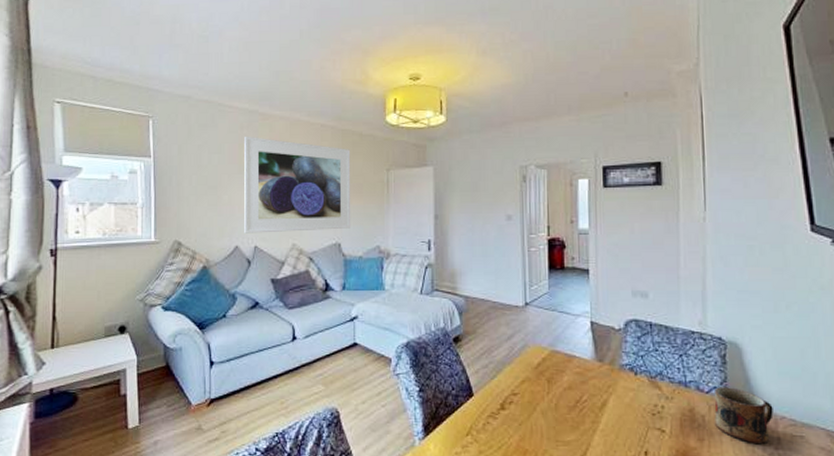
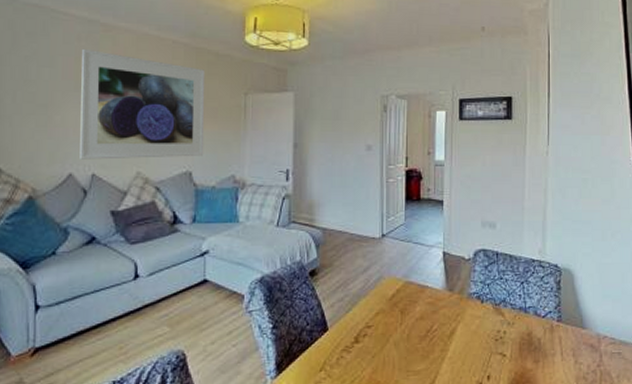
mug: present [714,387,774,445] -> none [549,311,597,363]

